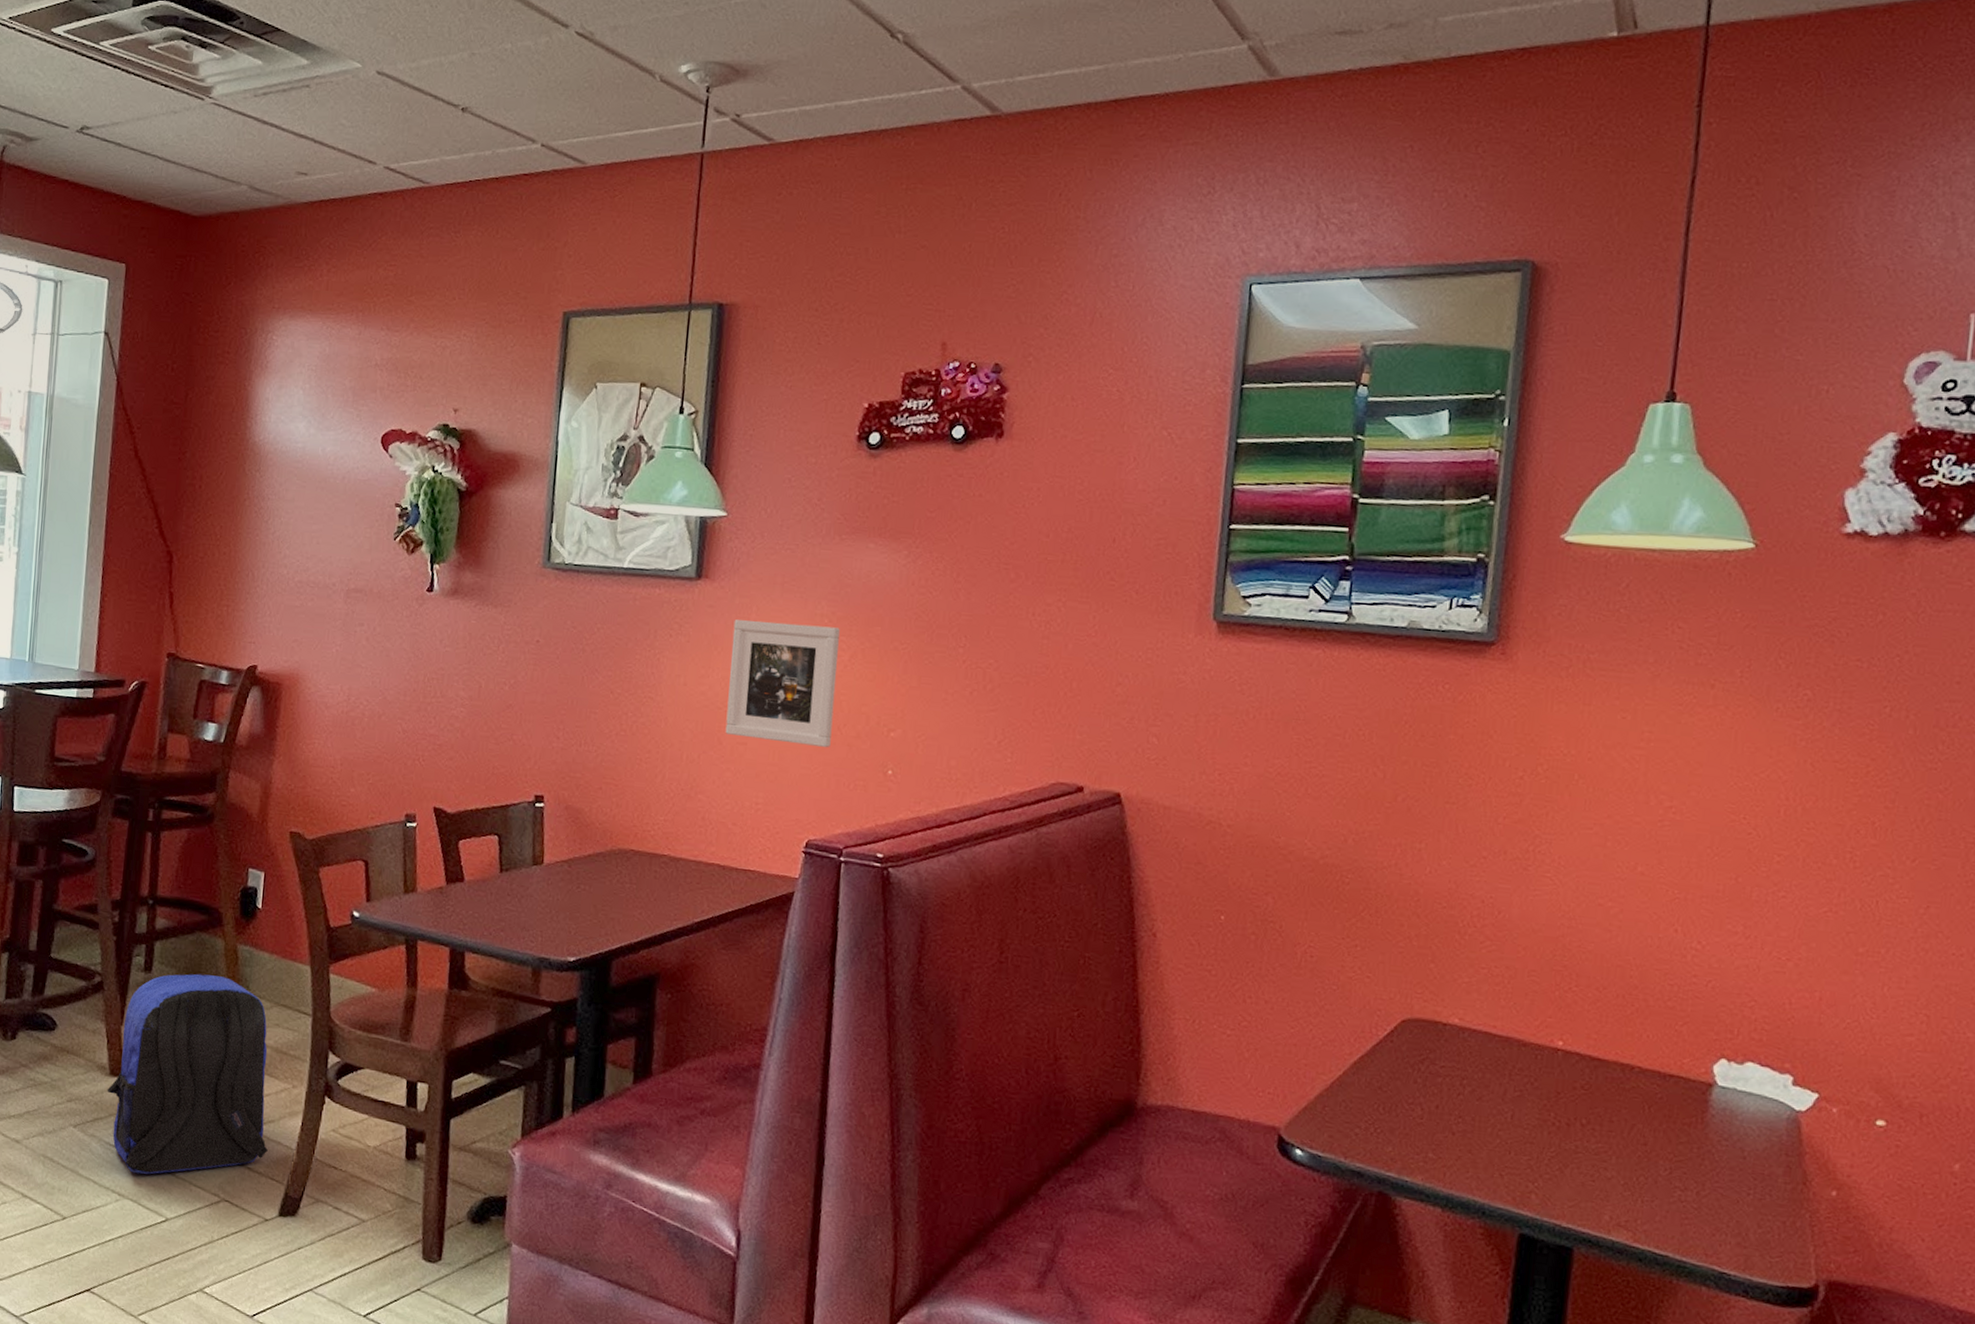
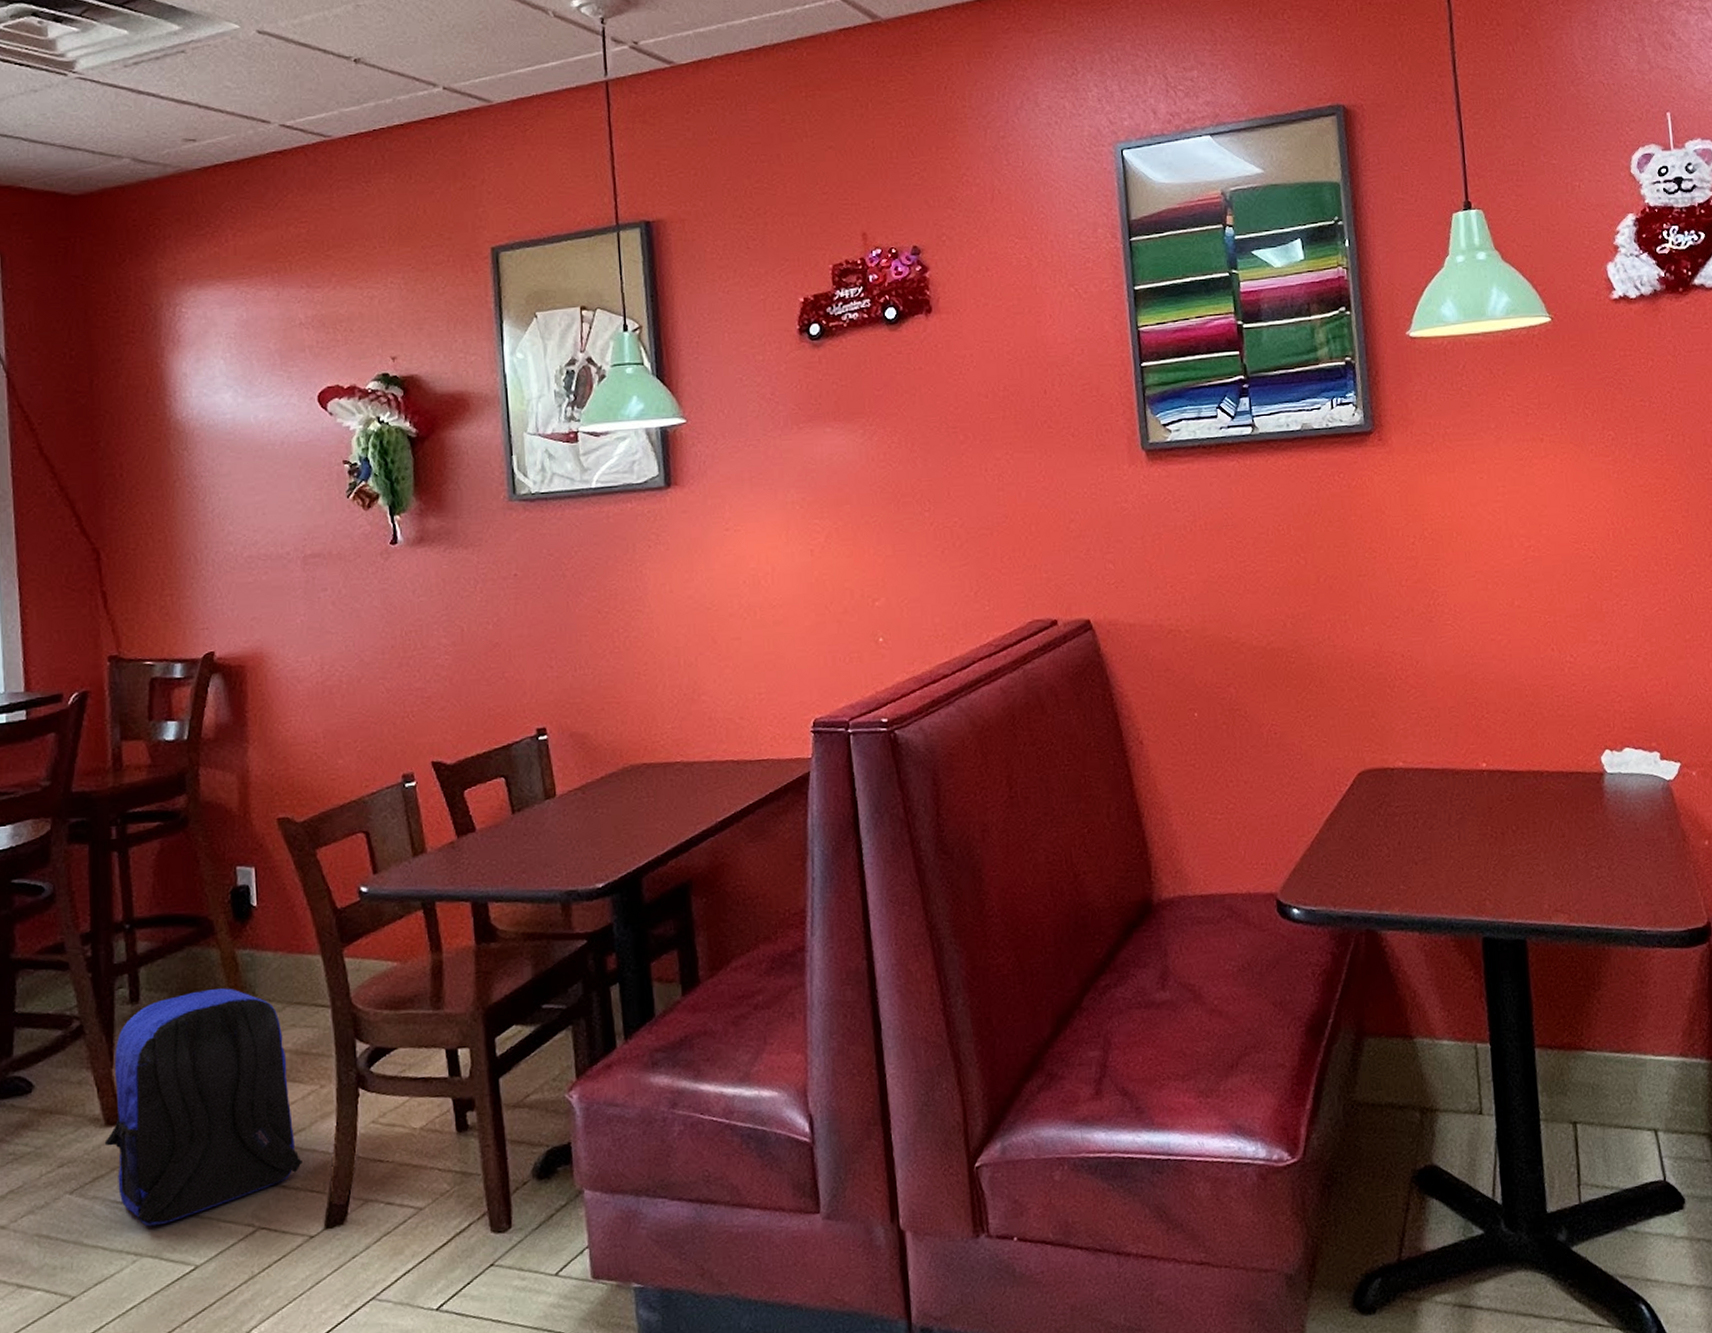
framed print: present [725,620,840,747] -> none [709,512,821,632]

